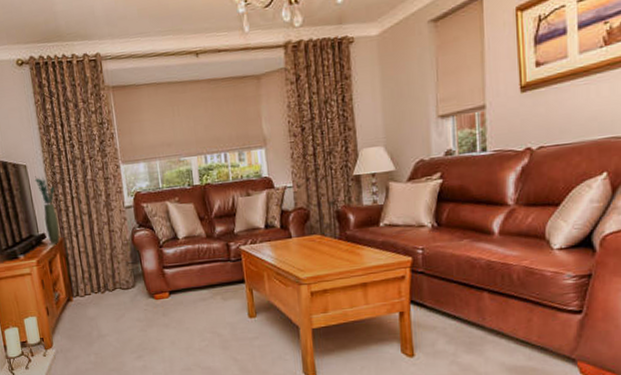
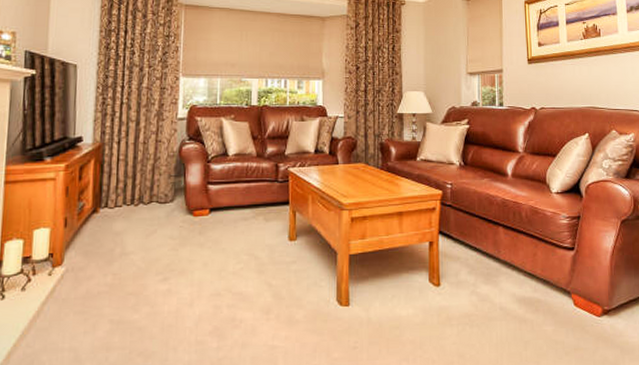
vase: present [34,176,60,245] -> none [83,77,105,150]

